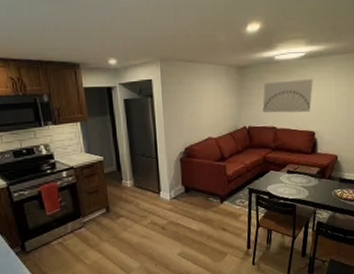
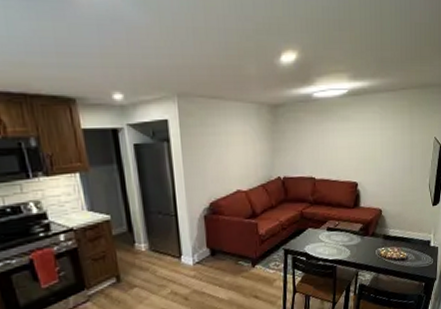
wall art: present [262,79,313,113] -> none [299,121,356,161]

